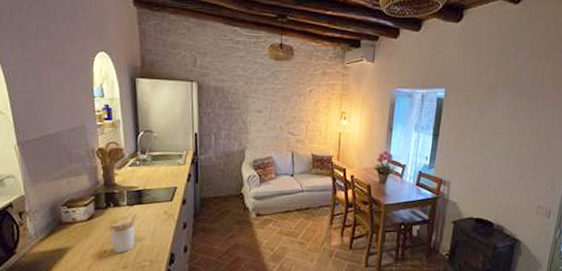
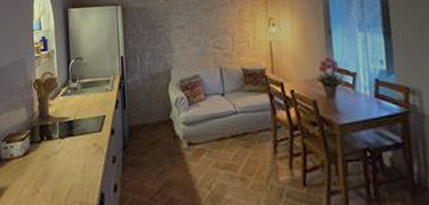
utensil holder: present [104,213,137,253] -> none [38,147,68,193]

